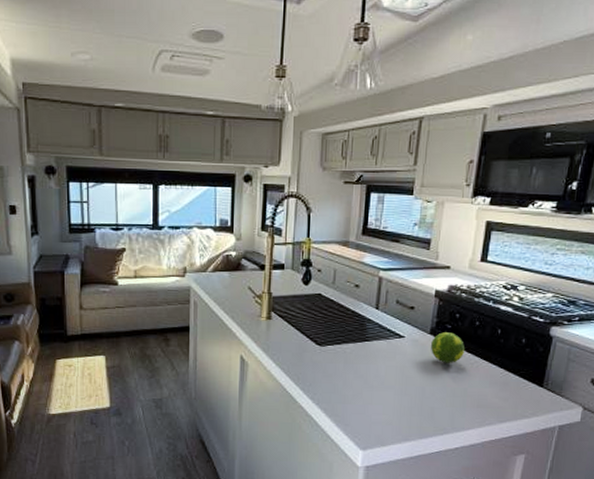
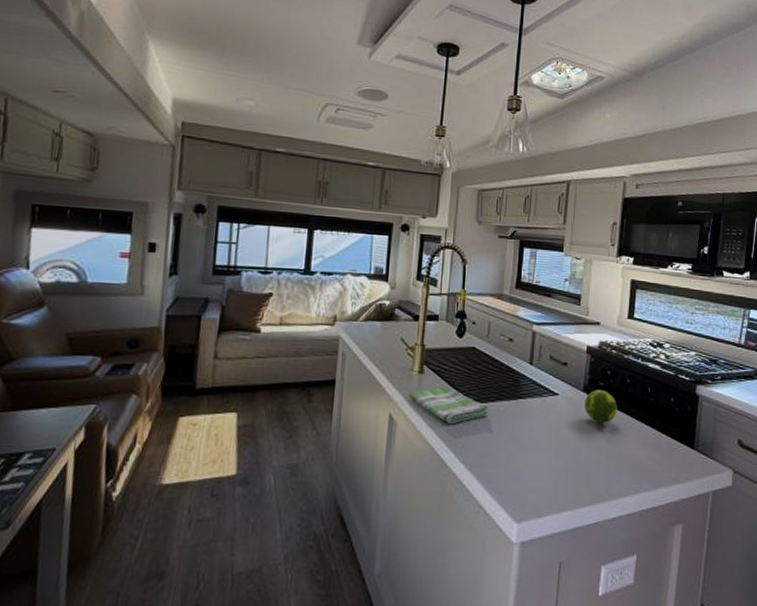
dish towel: none [258,329,335,365] -> present [409,385,489,425]

